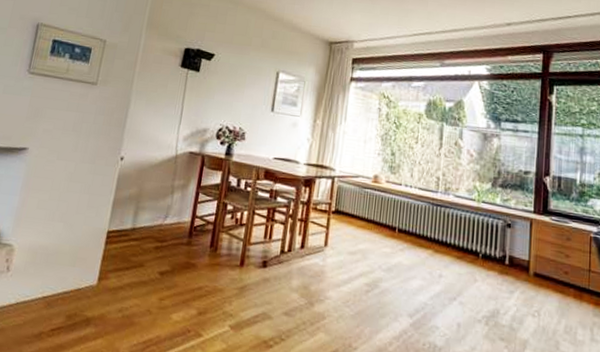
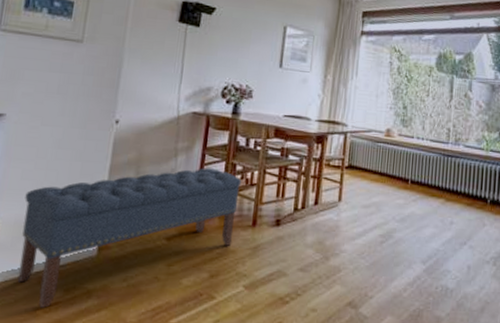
bench: none [27,206,232,332] -> present [17,168,242,308]

